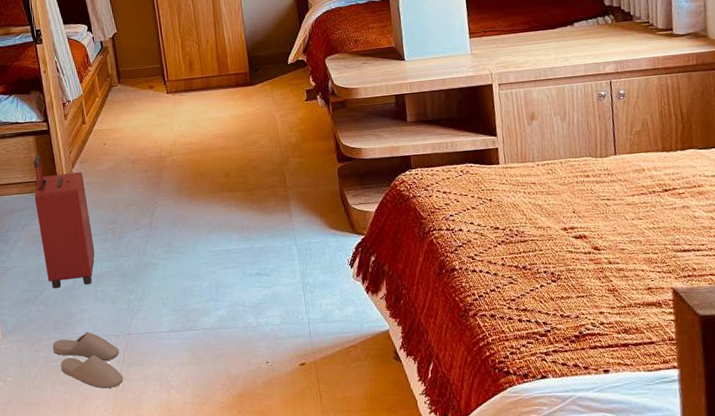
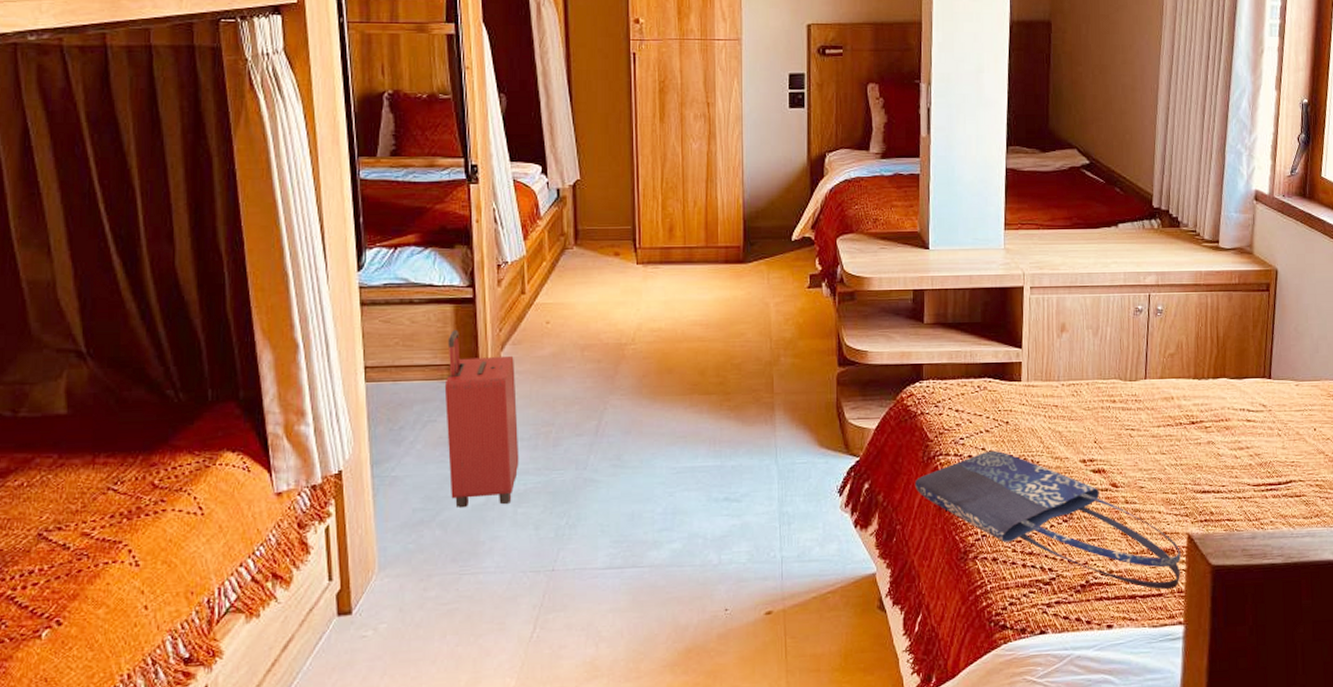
slippers: present [52,332,124,389] -> none [447,566,539,641]
shopping bag: none [414,224,670,338] -> present [915,450,1181,590]

